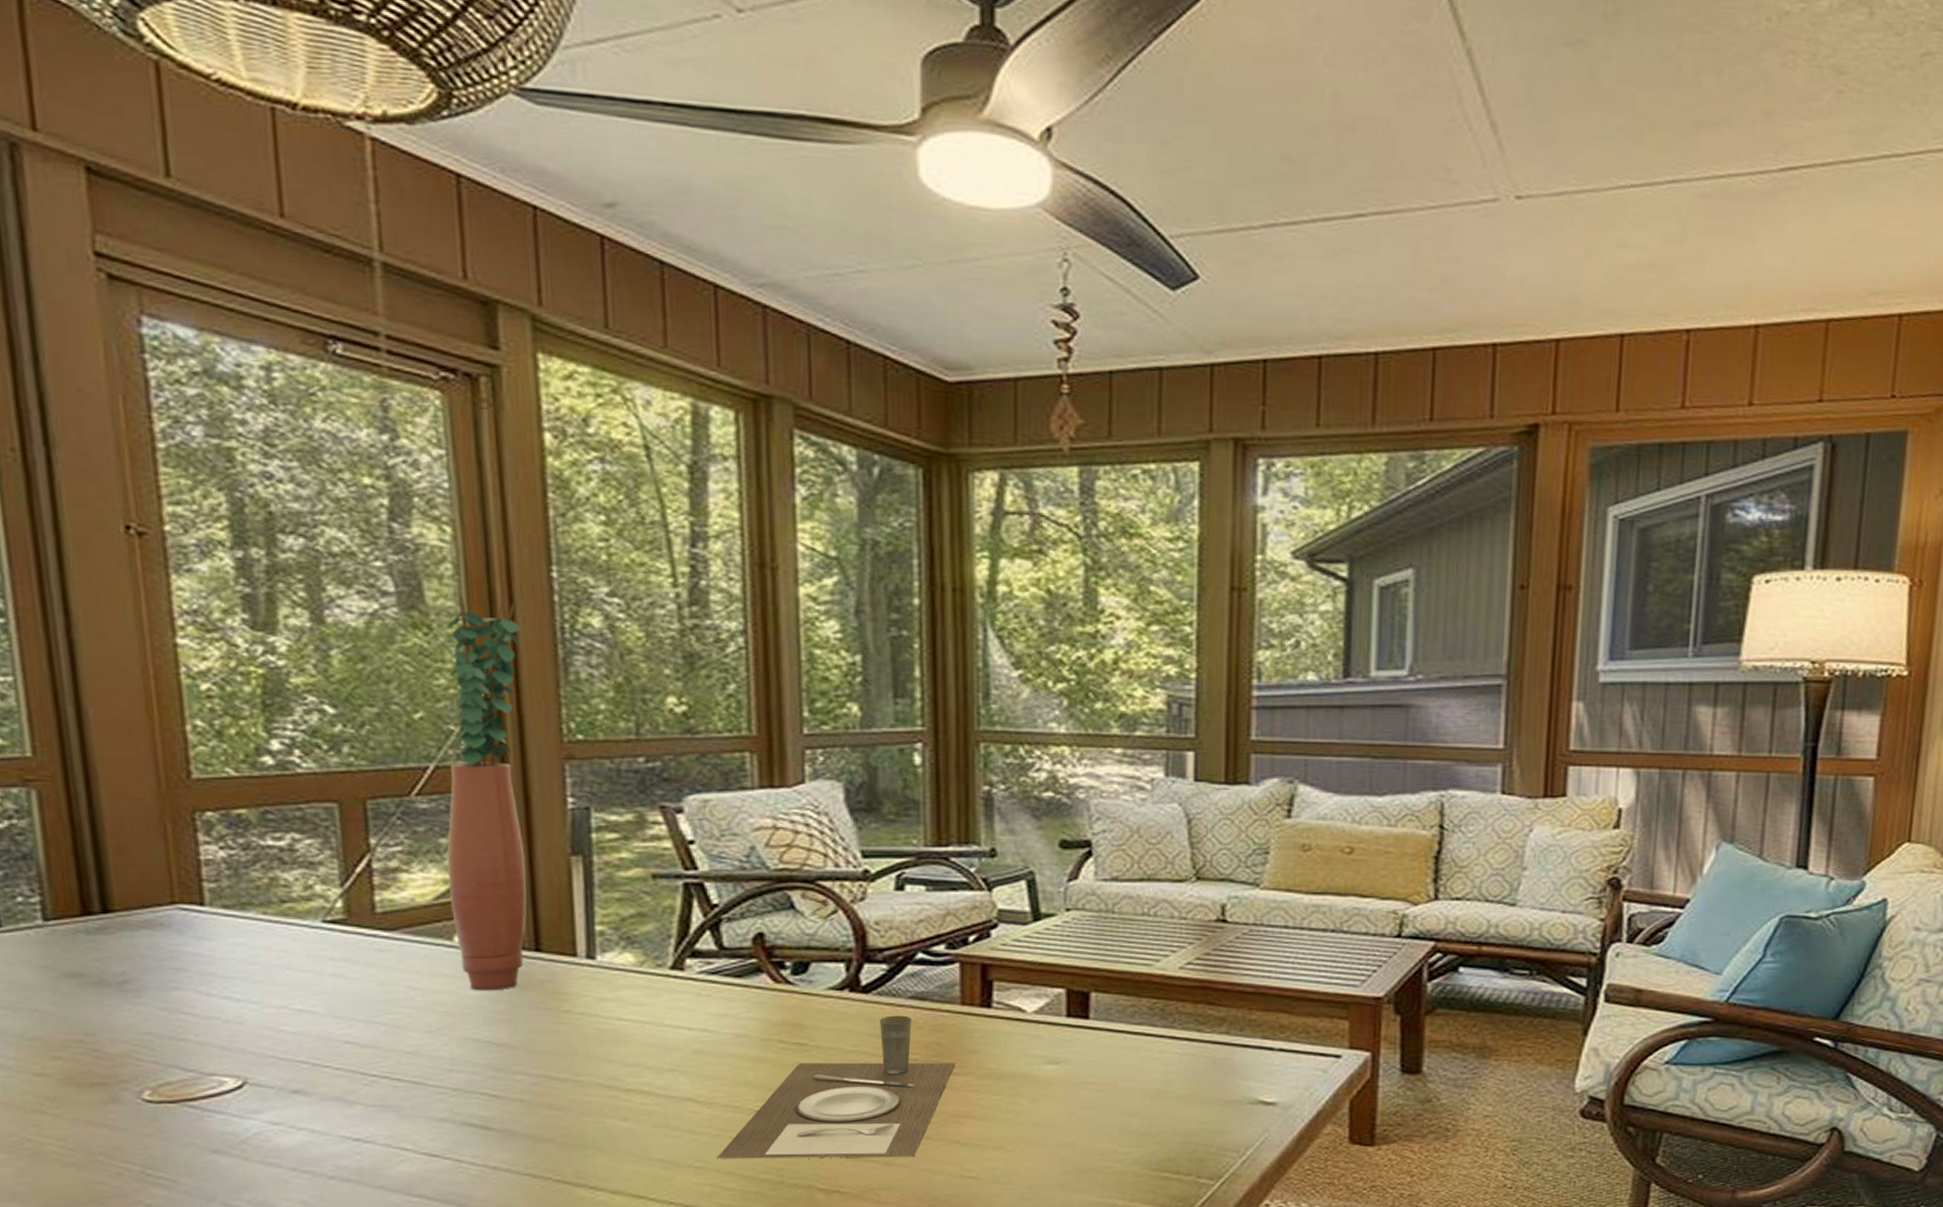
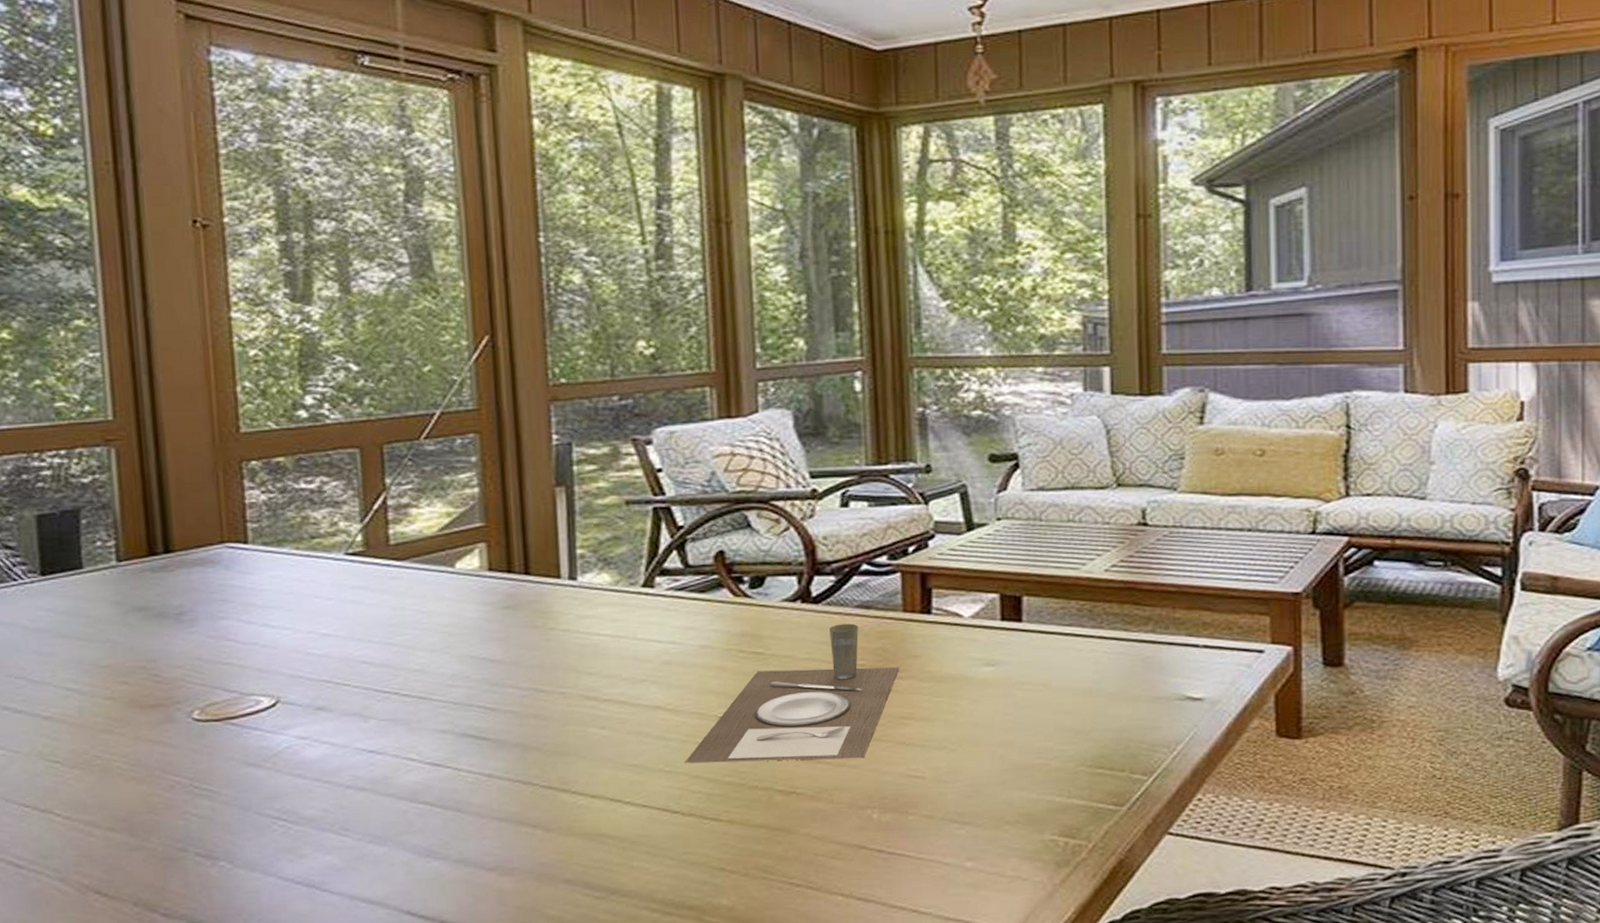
vase: present [445,596,527,991] -> none [450,263,518,612]

